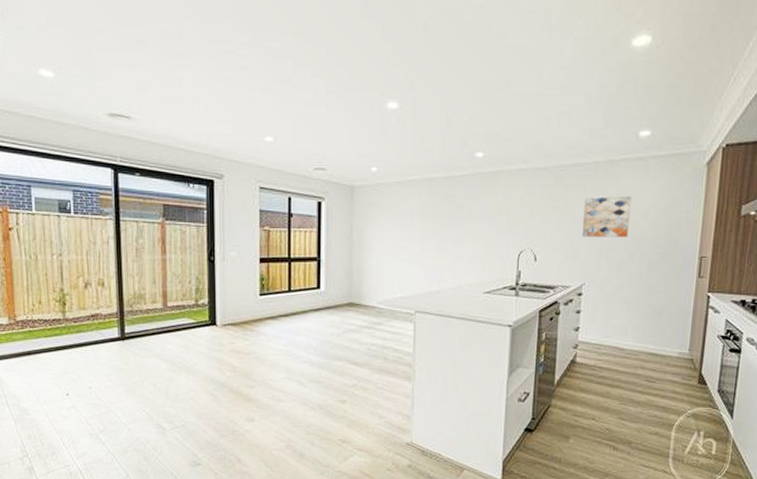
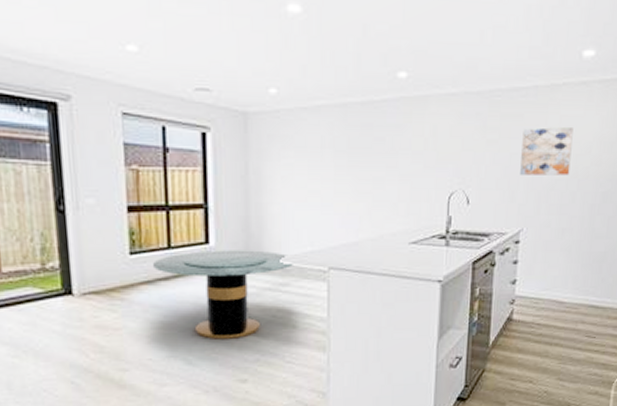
dining table: none [277,294,386,366] -> present [153,250,293,339]

